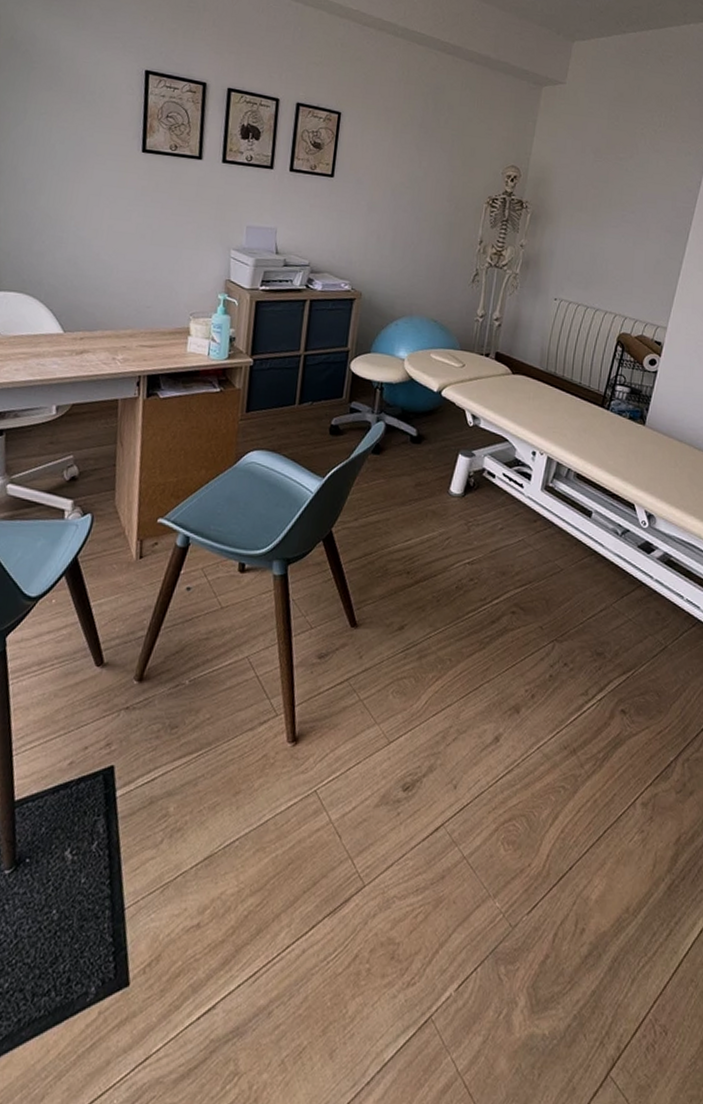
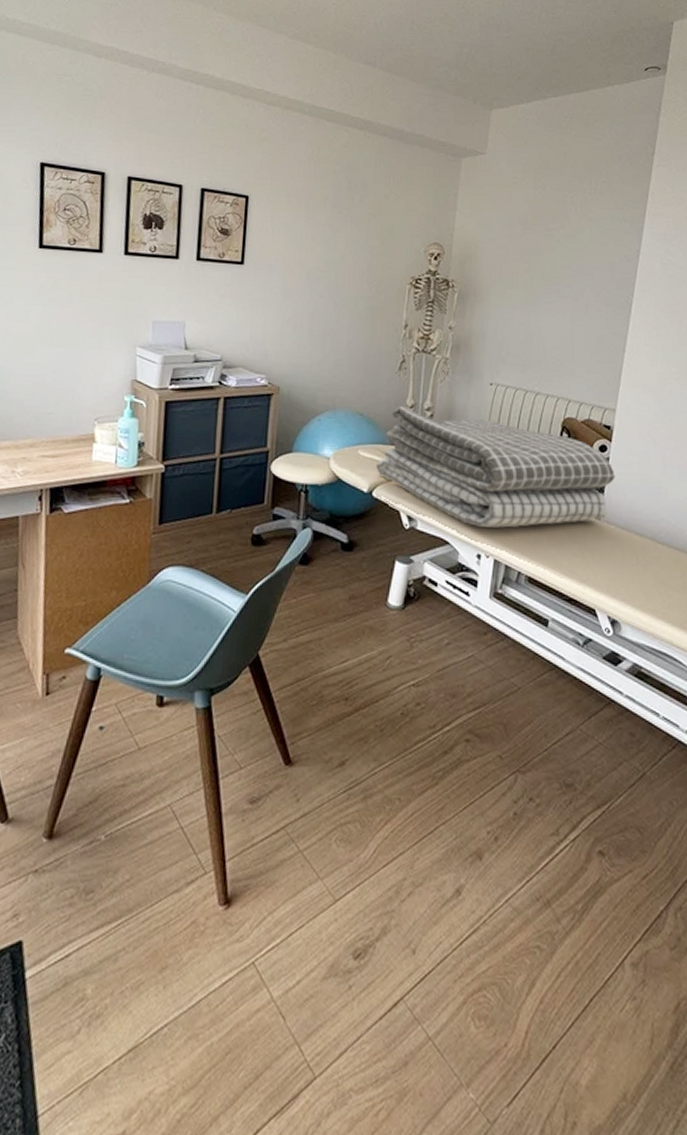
towel: none [445,315,662,429] -> present [375,406,616,528]

